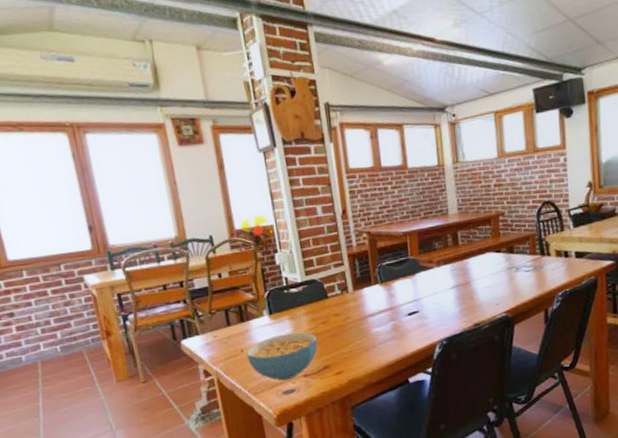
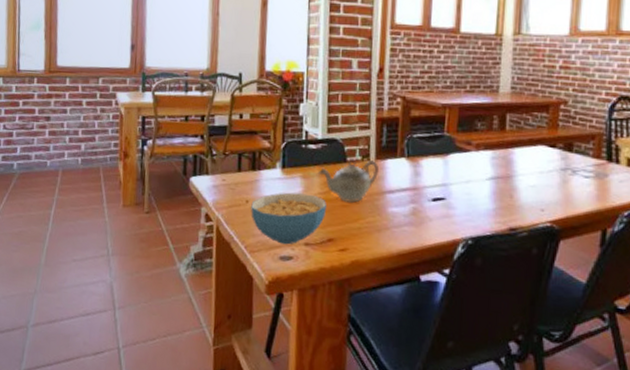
teapot: none [303,292,358,332] -> present [317,159,378,203]

